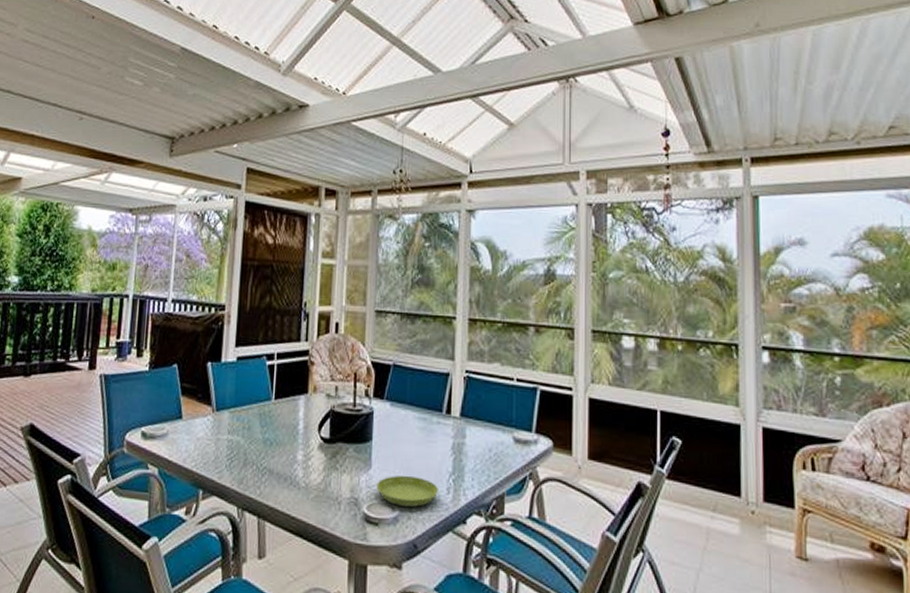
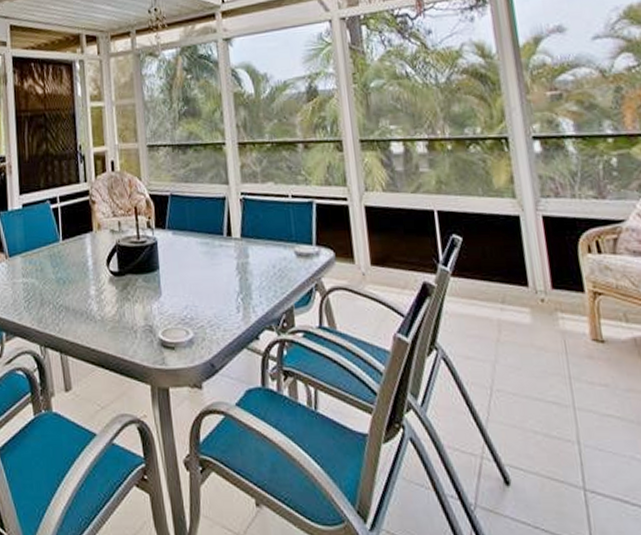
saucer: present [376,475,438,507] -> none [168,298,229,329]

